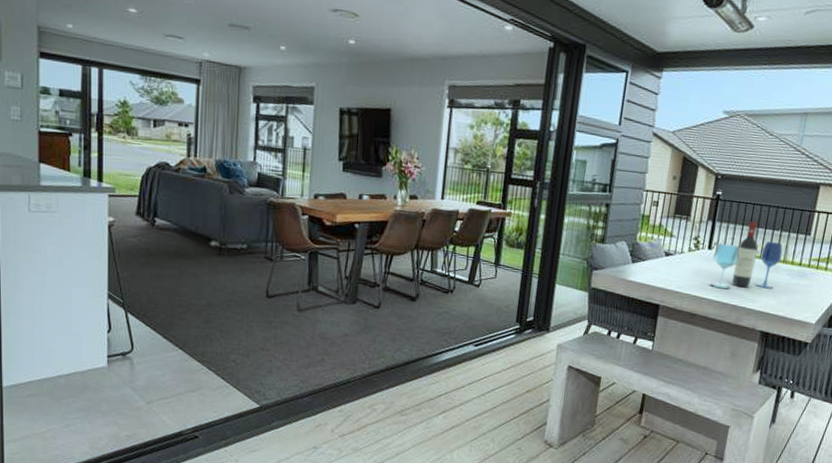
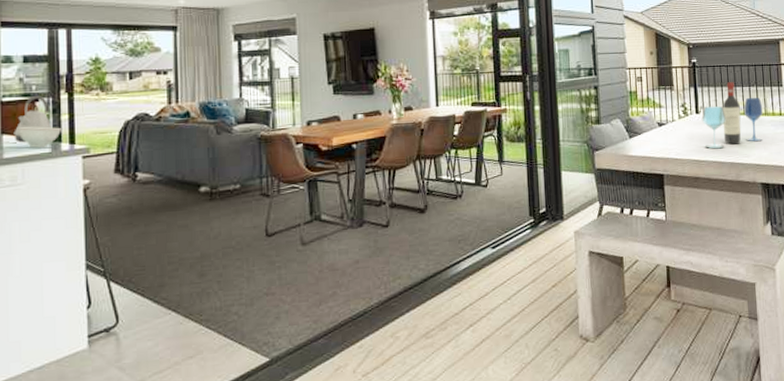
kettle: none [50,129,82,174] -> present [13,95,51,143]
bowl: none [53,158,91,181] -> present [18,126,61,148]

